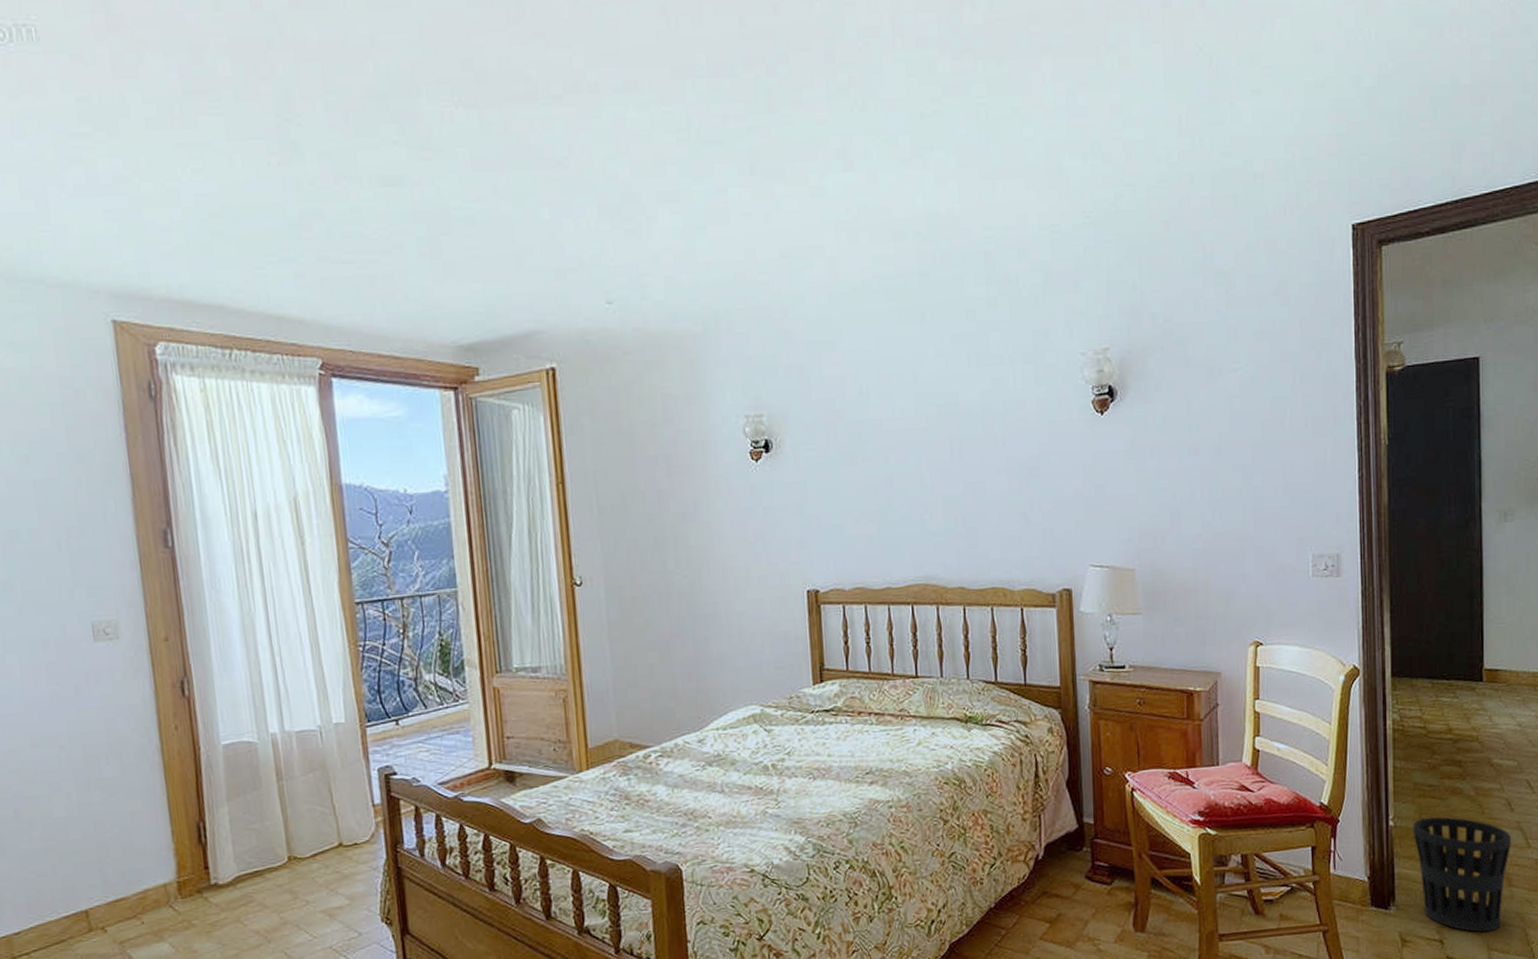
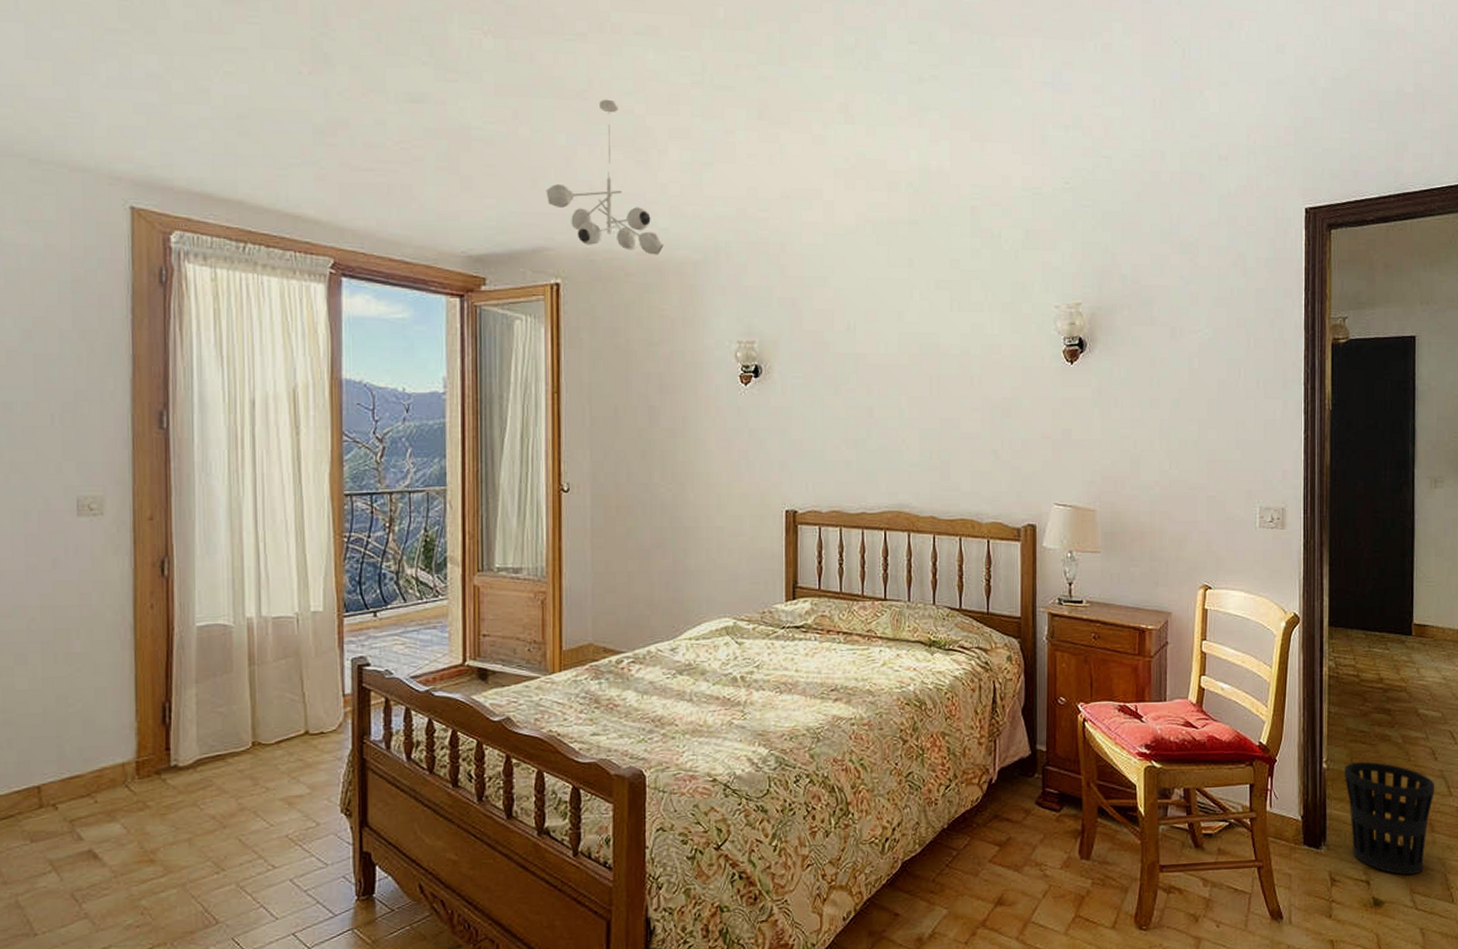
ceiling light fixture: none [533,165,661,331] -> present [546,99,664,255]

